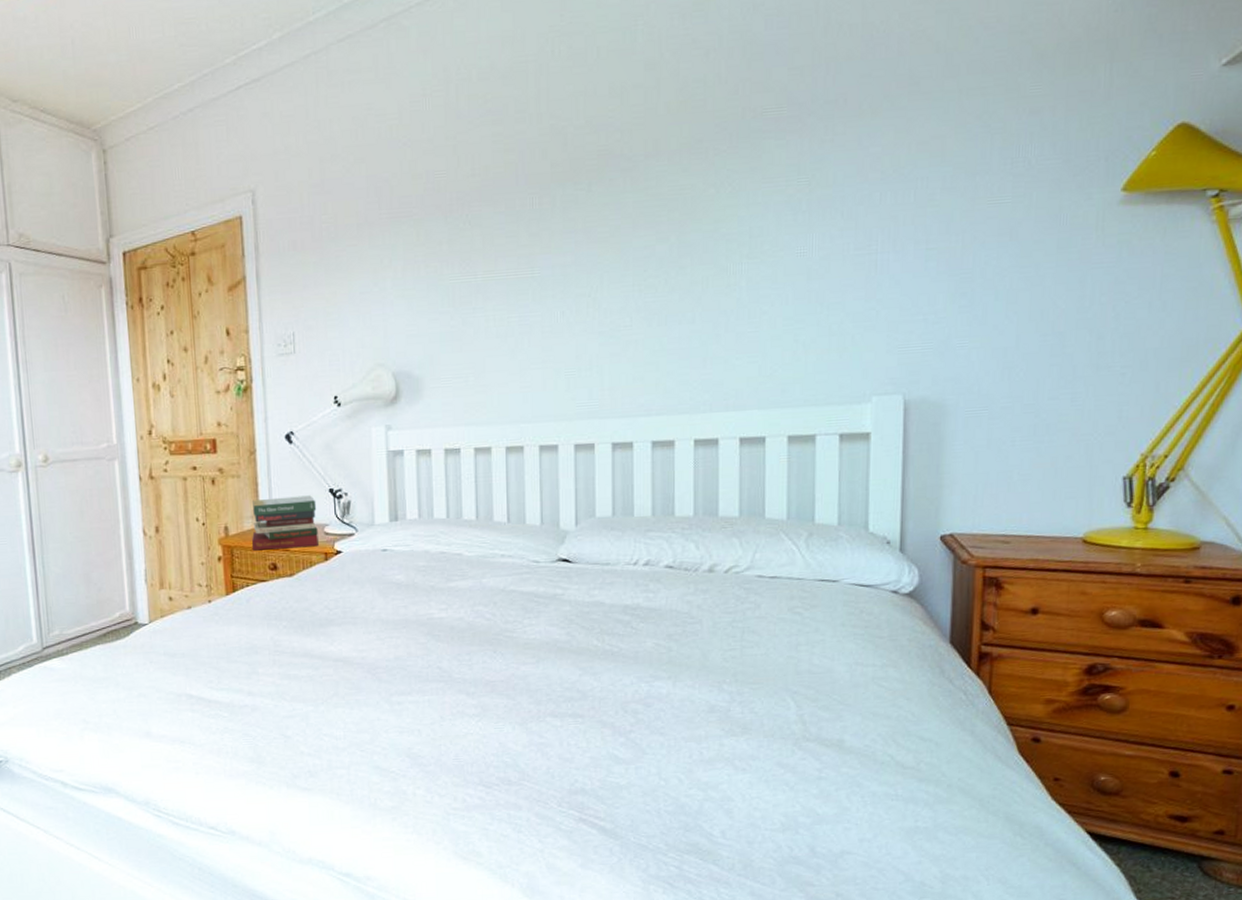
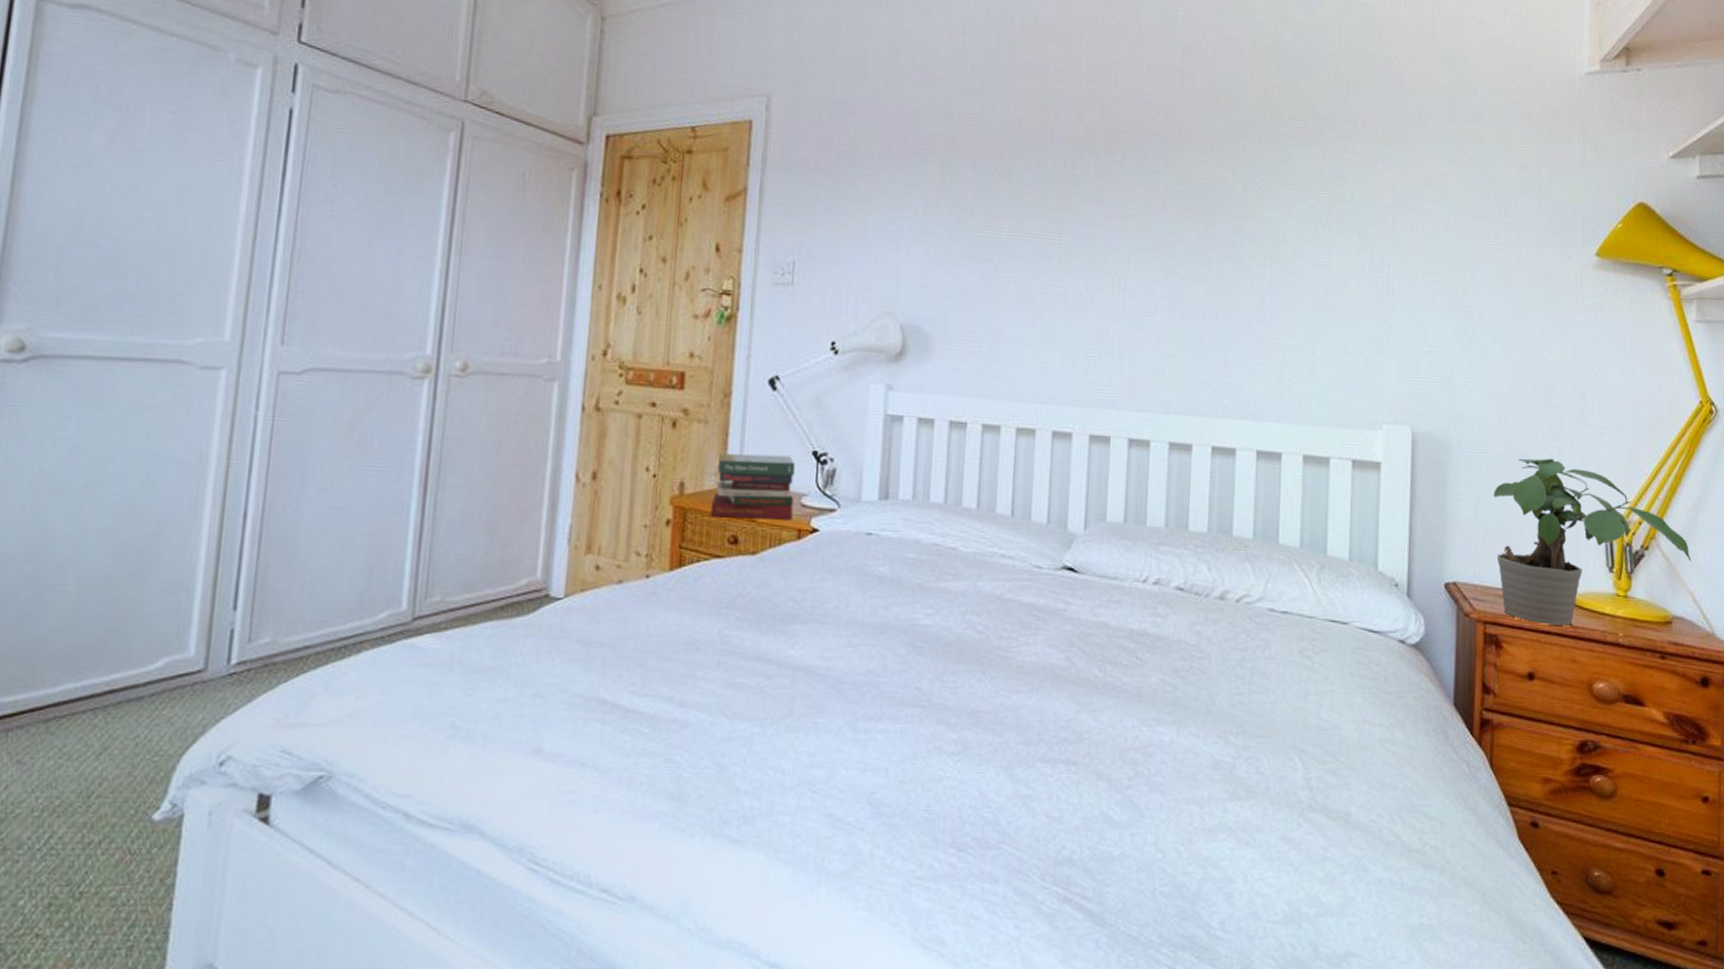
potted plant: none [995,405,1227,564] -> present [1493,458,1692,627]

